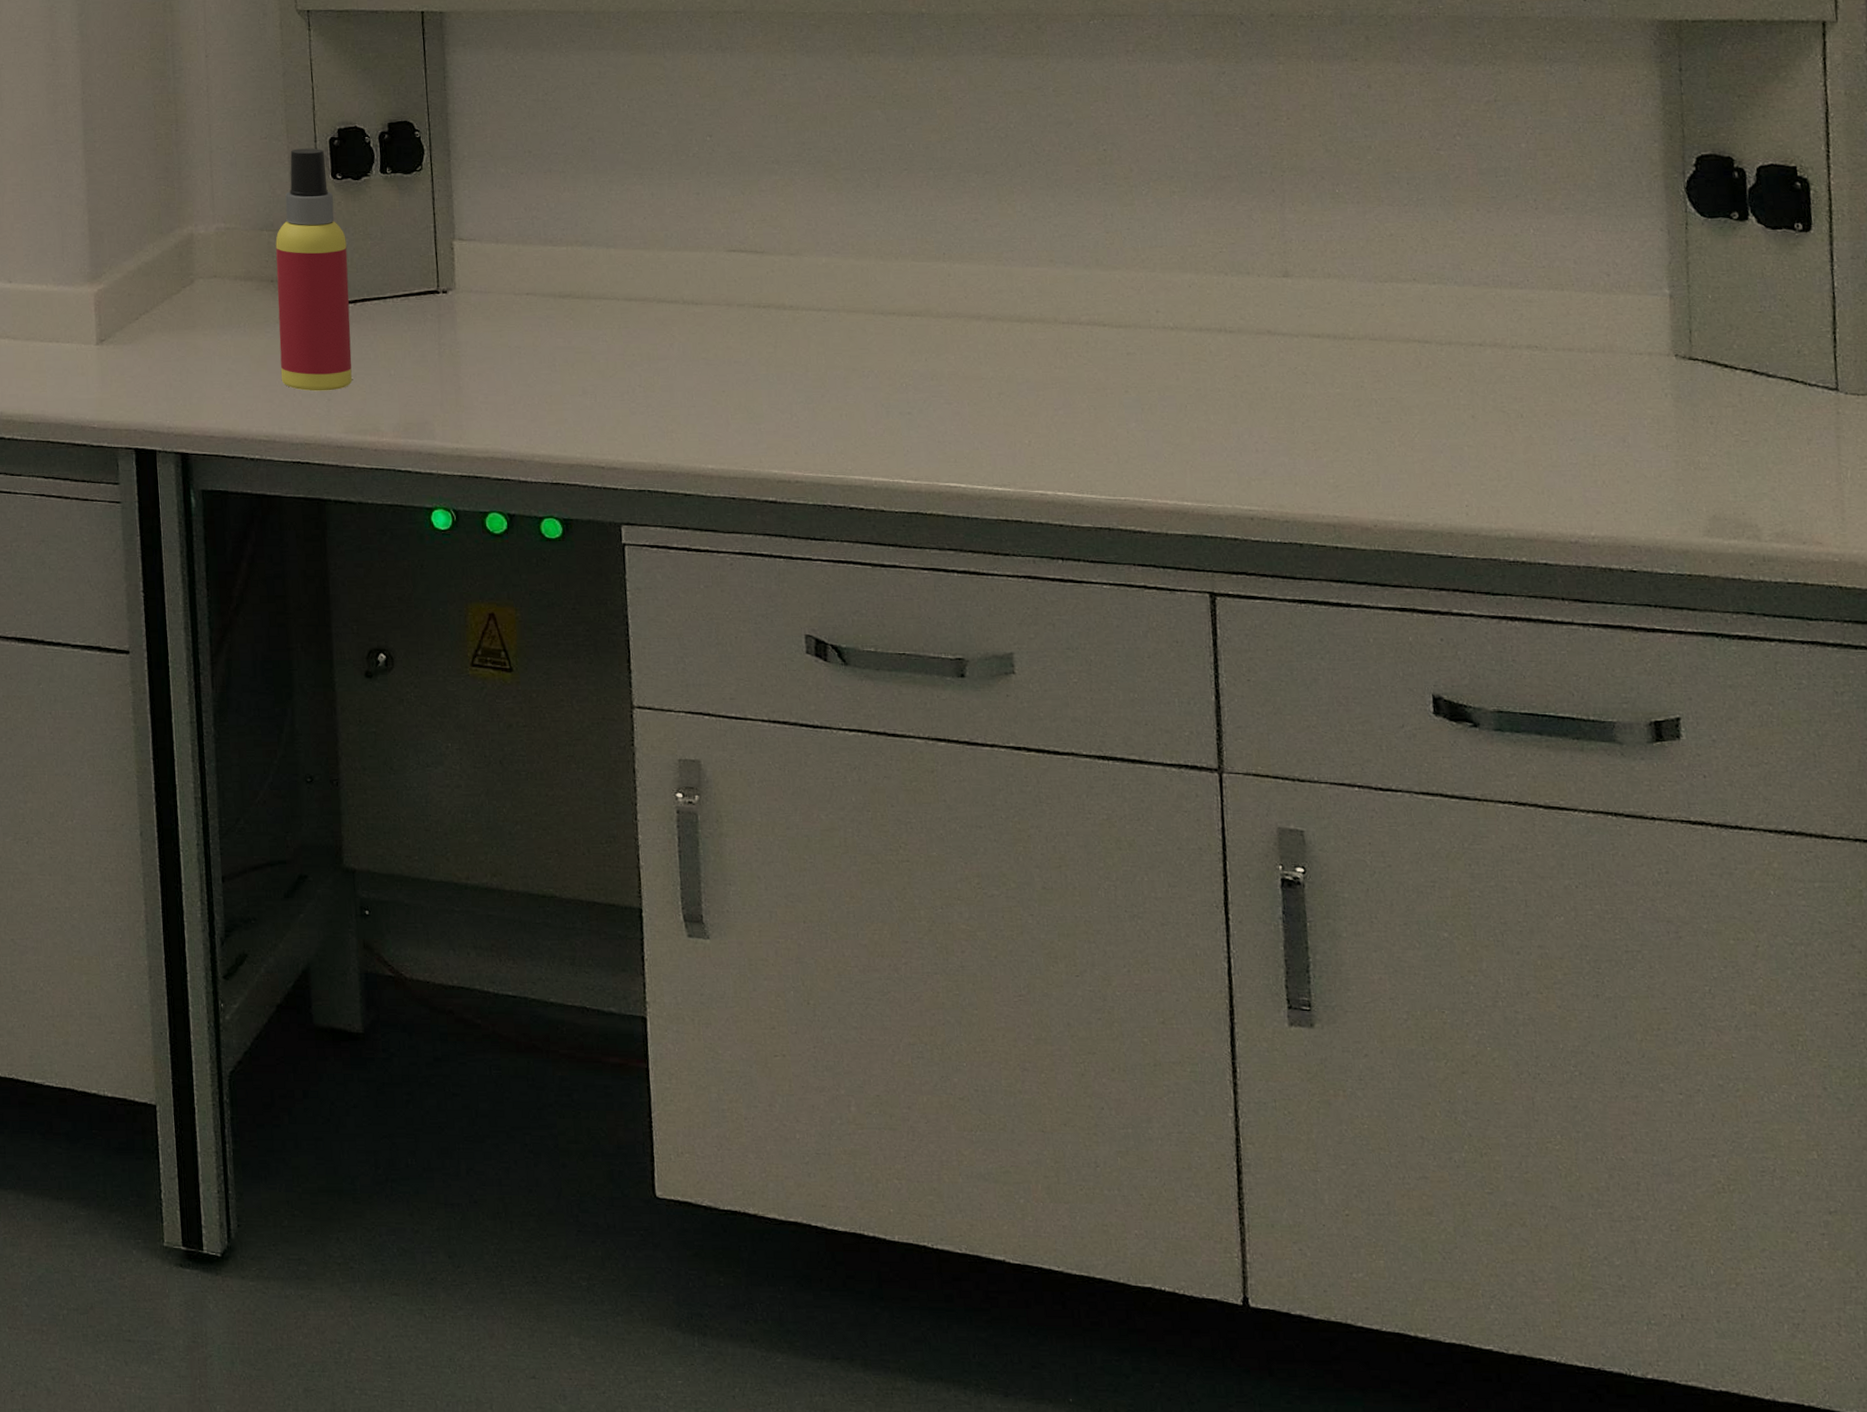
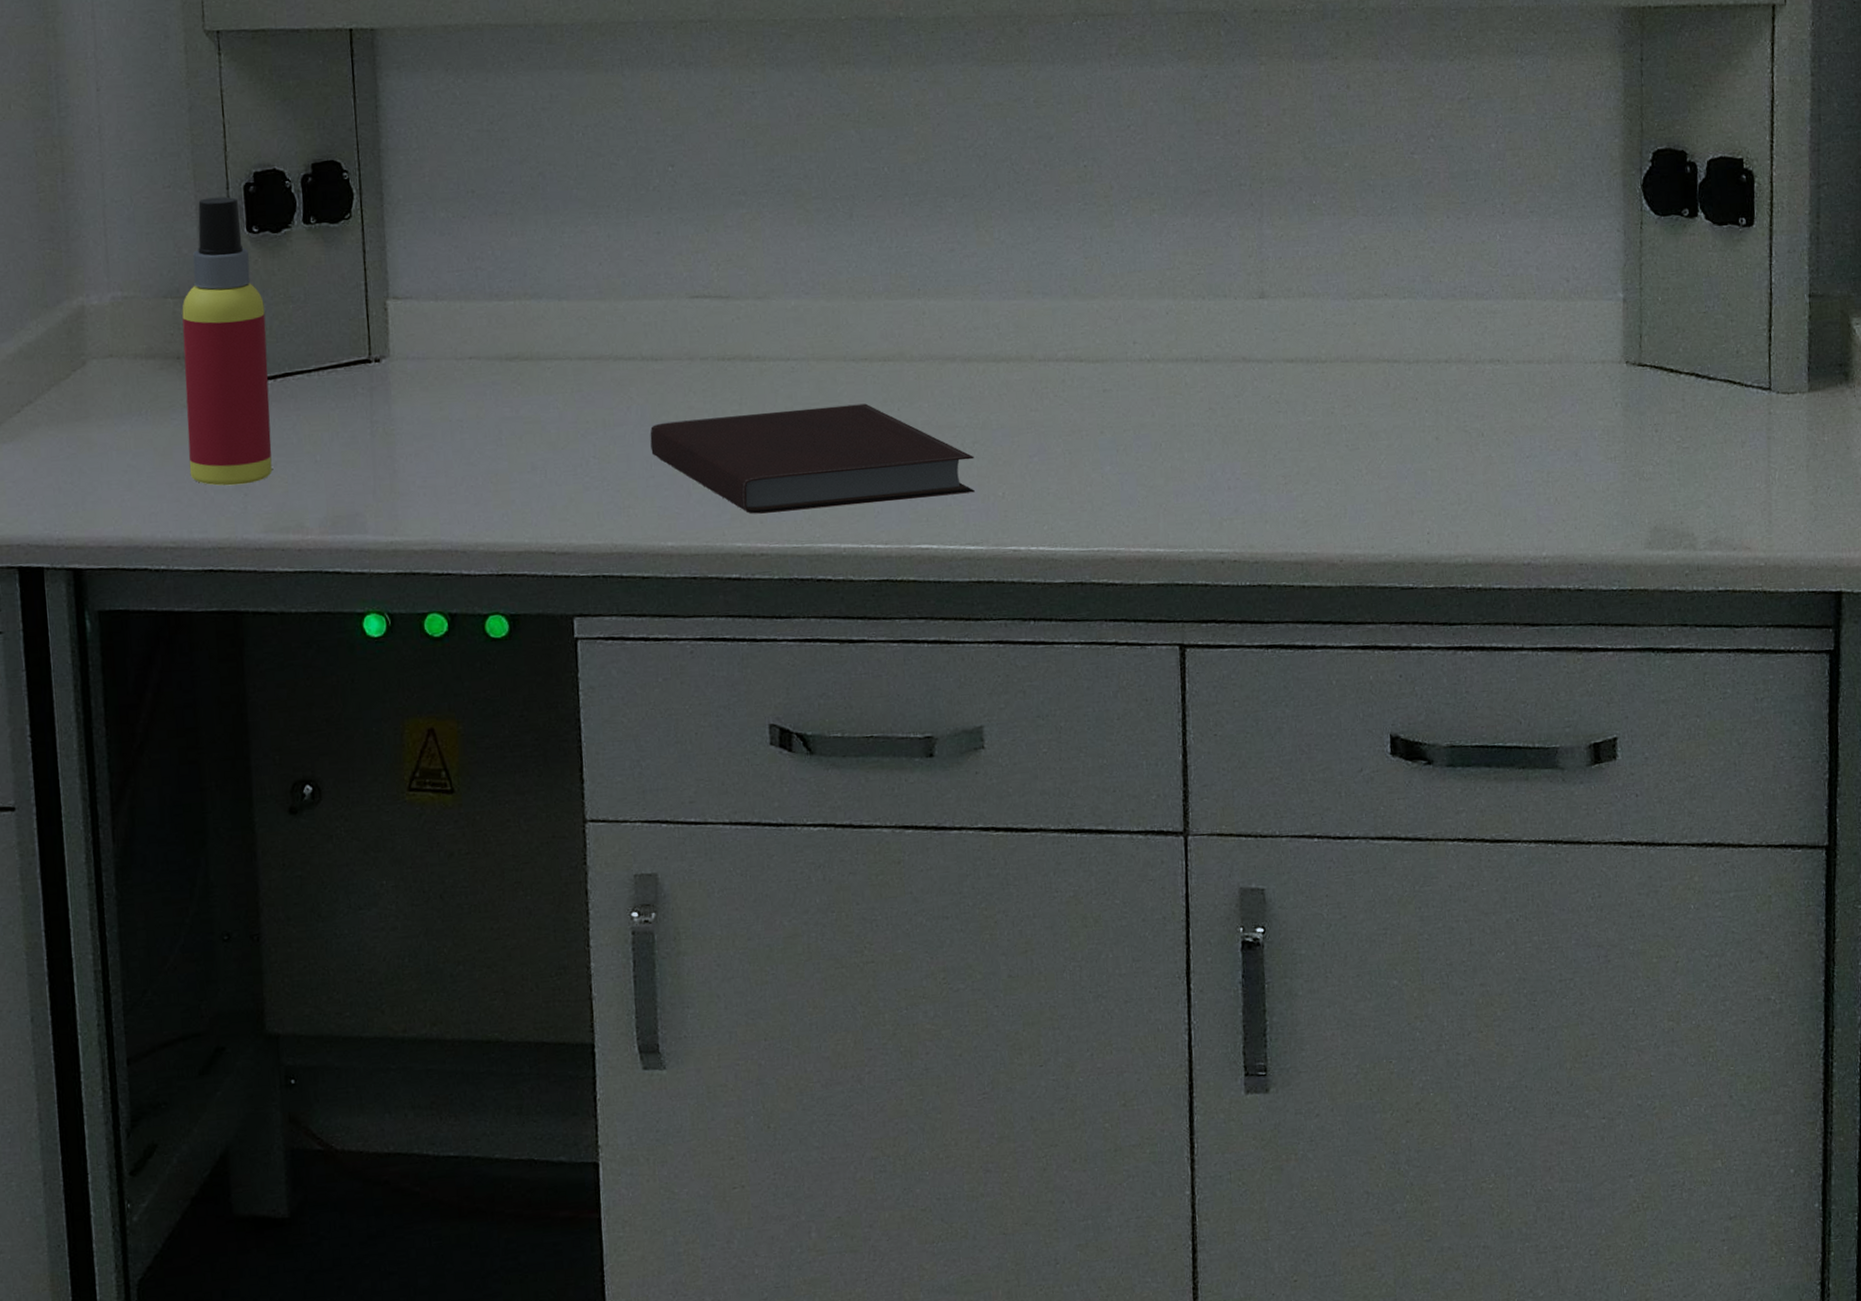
notebook: none [691,353,1002,445] -> present [650,403,975,514]

